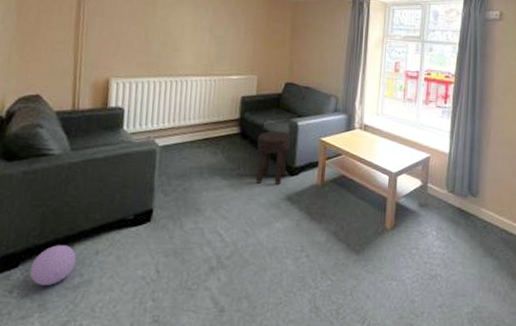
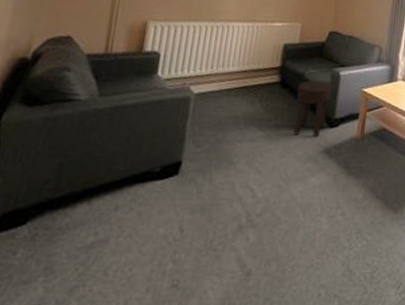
ball: present [29,245,76,285] -> none [38,199,93,245]

